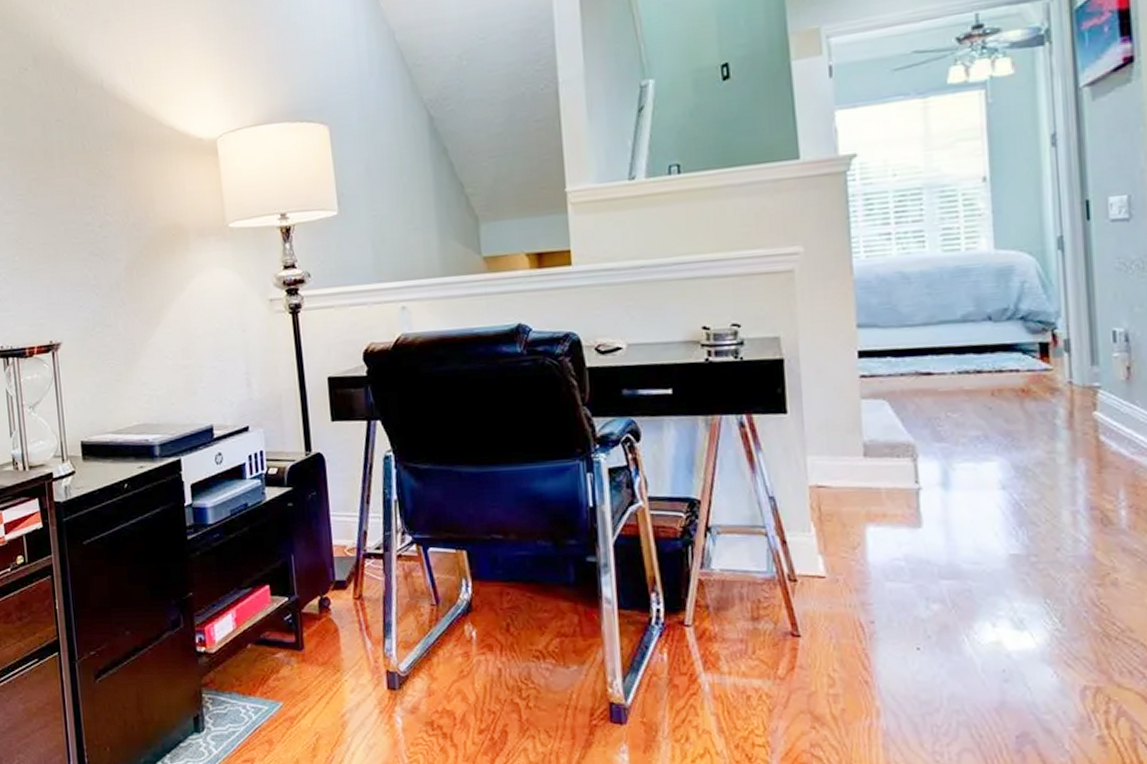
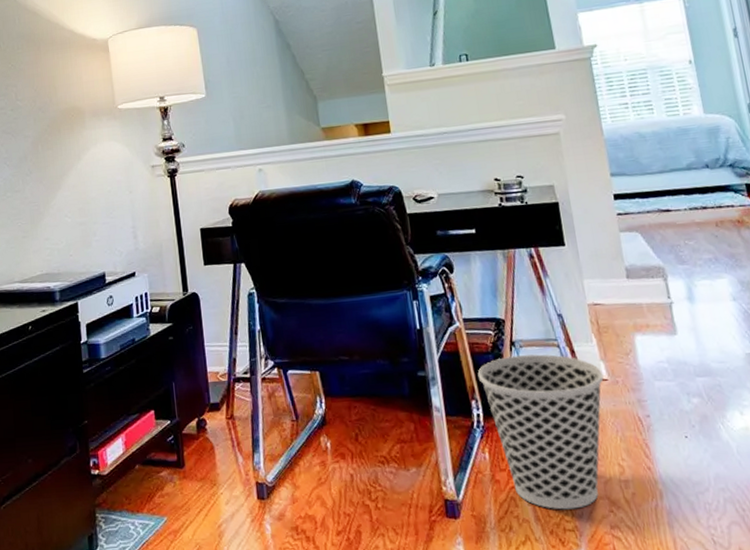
wastebasket: none [661,543,820,723] -> present [477,354,604,510]

